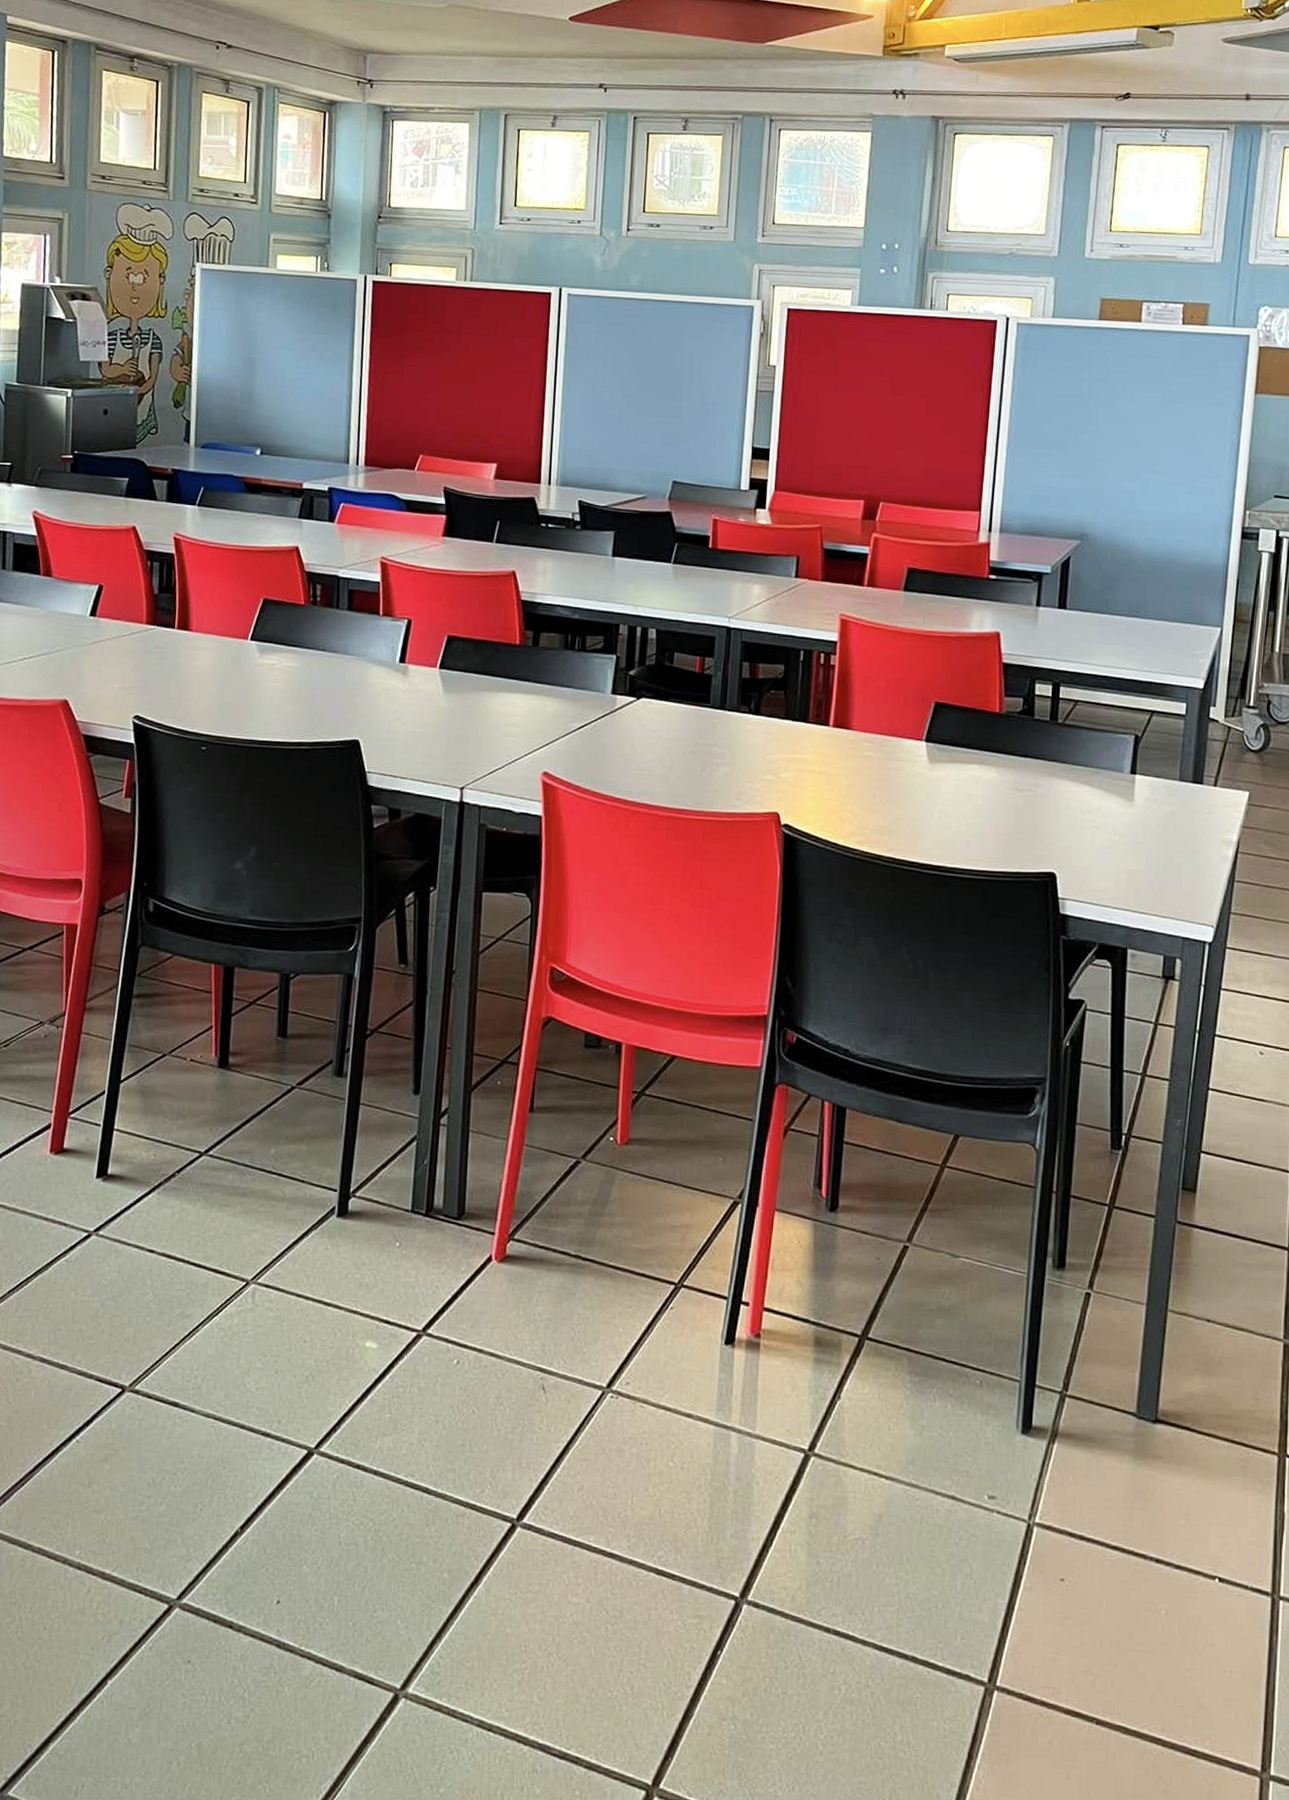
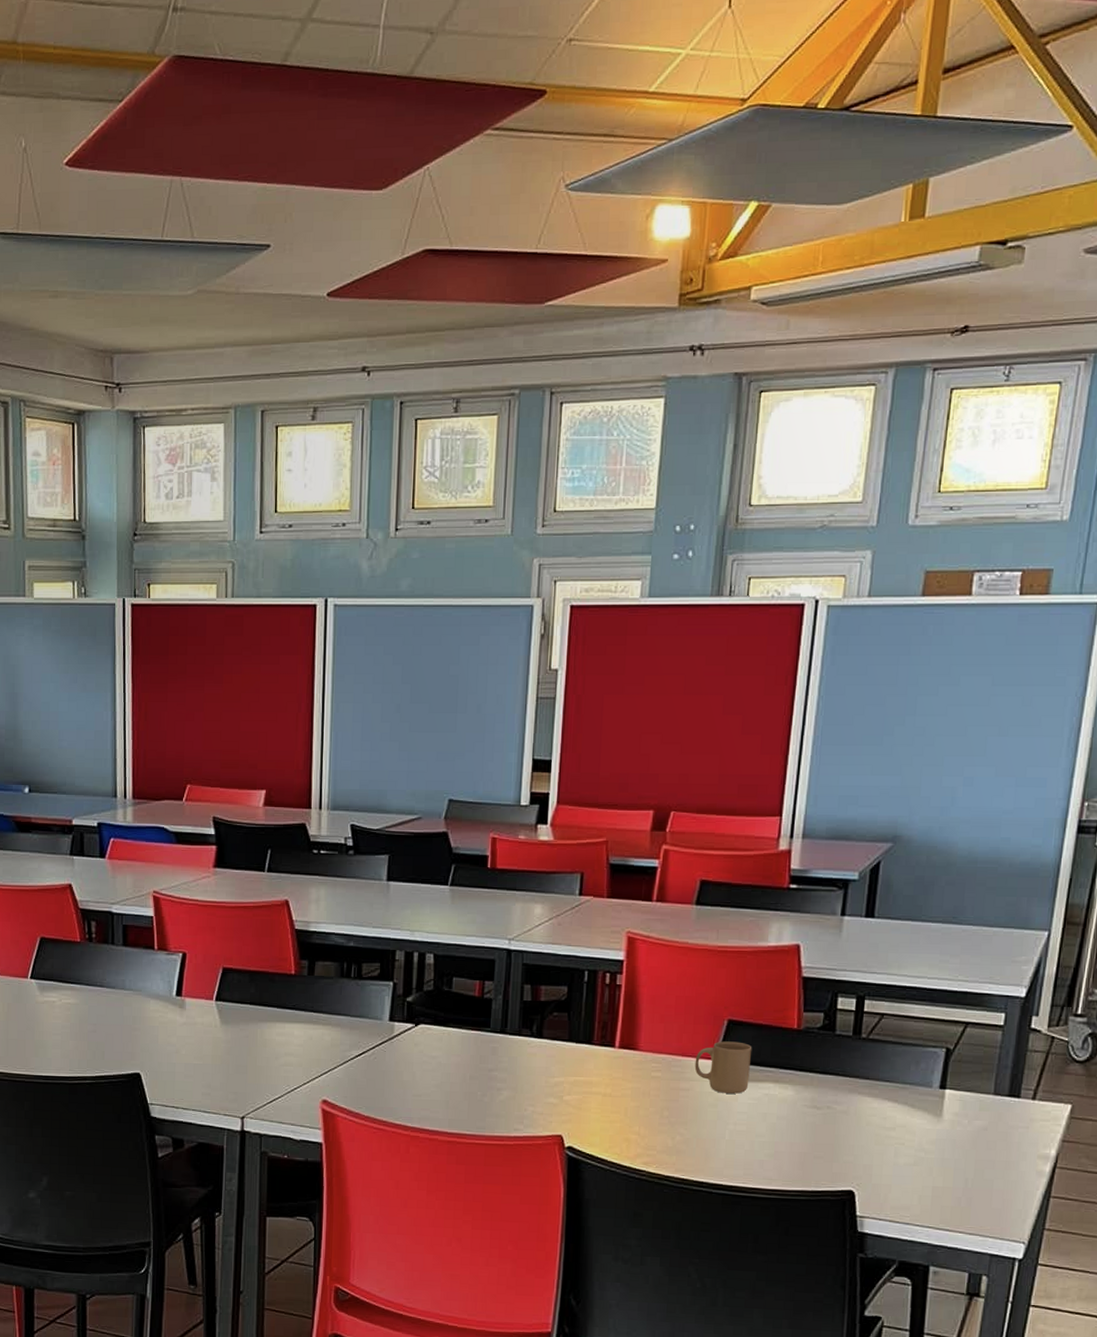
cup: none [904,722,958,775] -> present [694,1041,752,1094]

